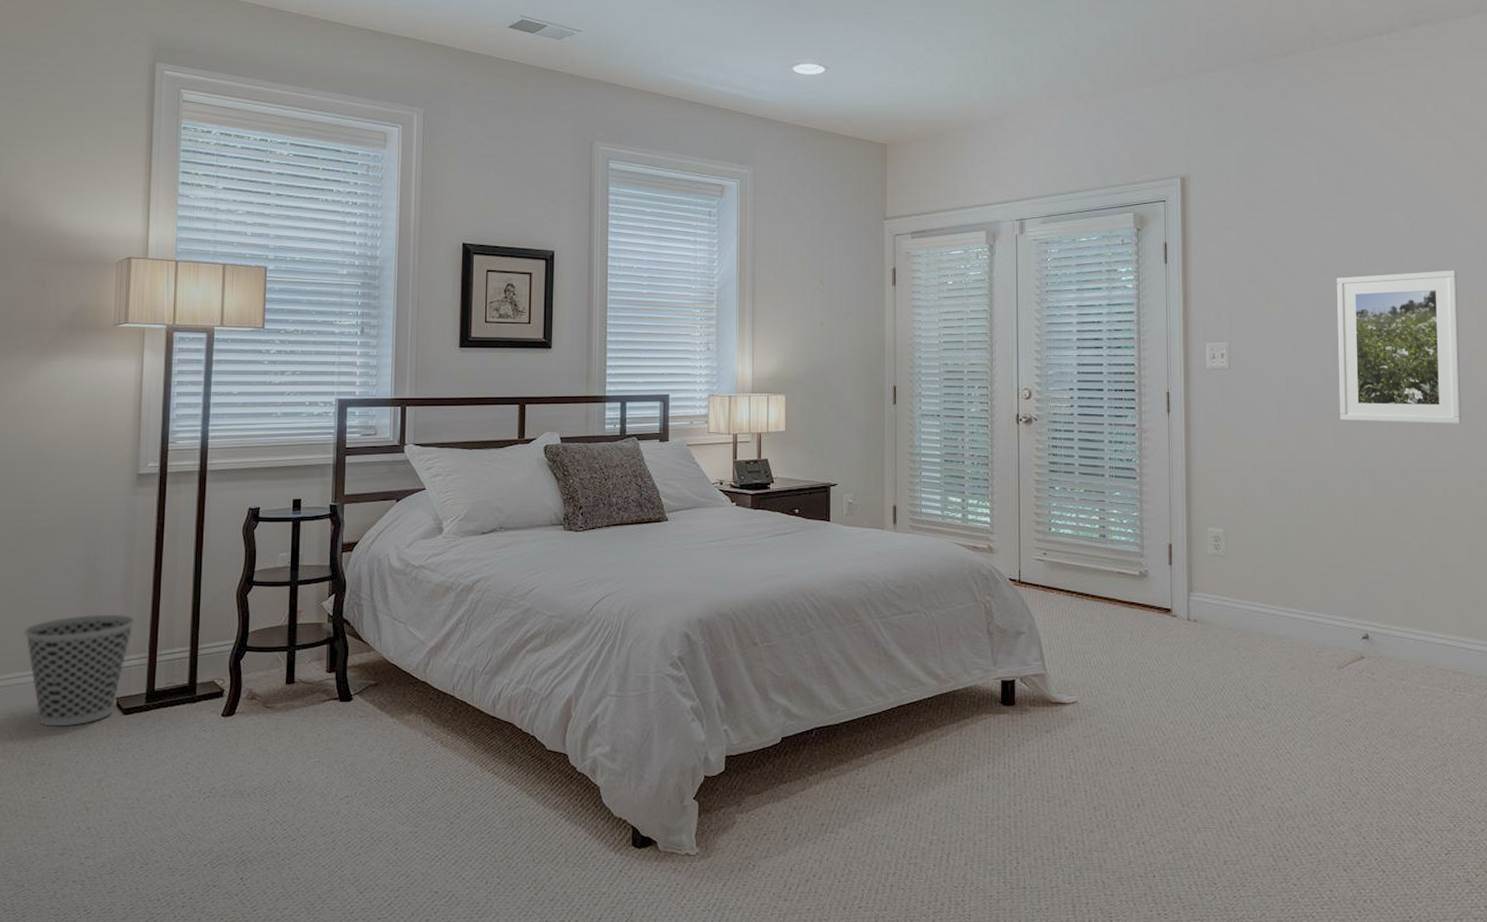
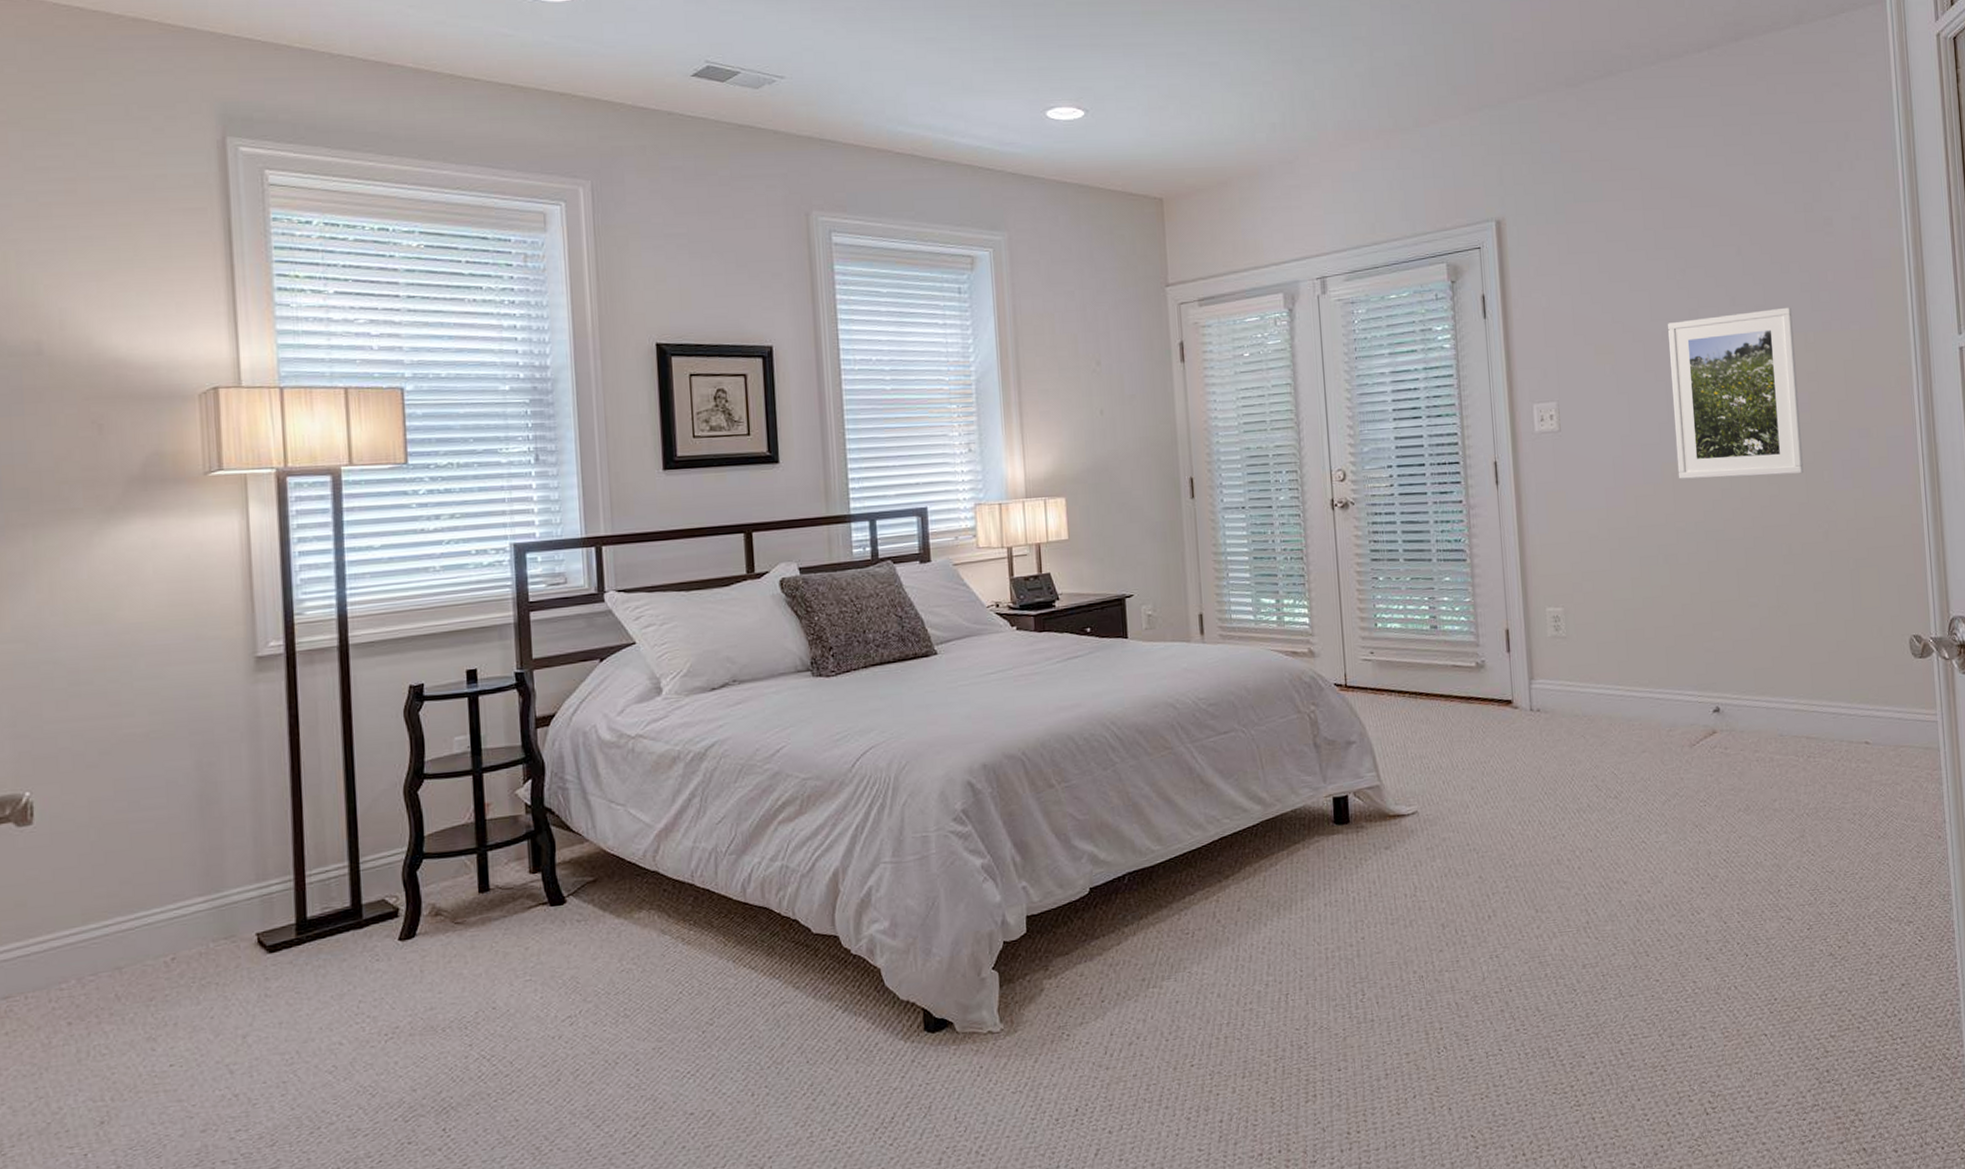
wastebasket: present [23,614,136,727] -> none [120,831,272,979]

